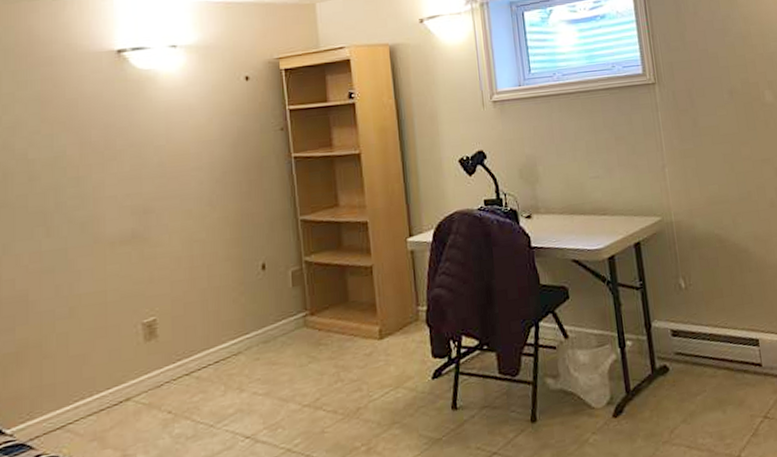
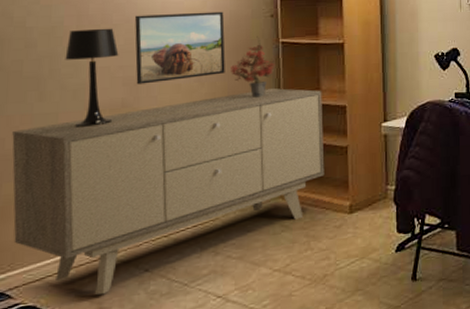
sideboard: none [22,206,350,442] -> present [12,88,325,295]
table lamp: none [70,154,125,263] -> present [65,28,119,127]
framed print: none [140,128,237,213] -> present [135,11,225,85]
potted plant: none [242,152,289,219] -> present [231,36,275,98]

